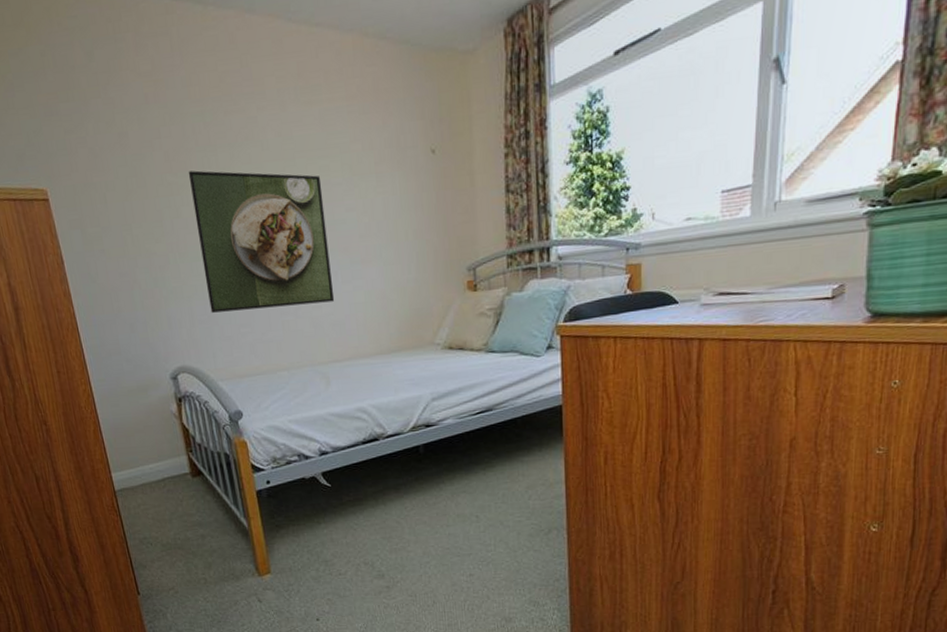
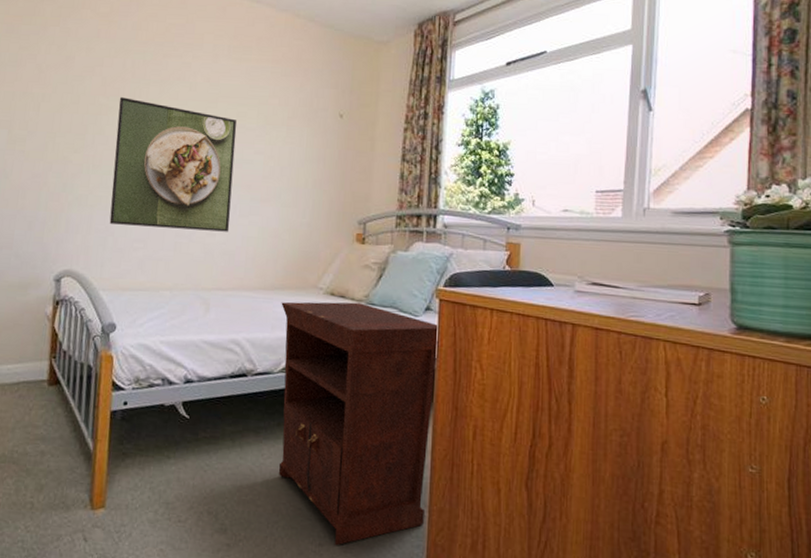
nightstand: none [400,352,564,574] -> present [278,301,439,546]

